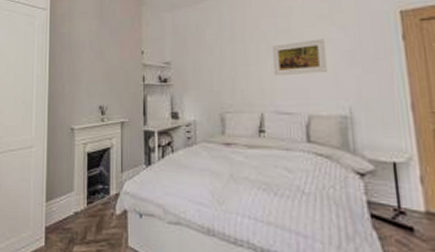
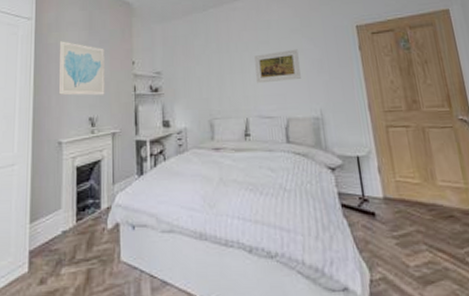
wall art: none [71,30,114,85] -> present [58,41,105,96]

